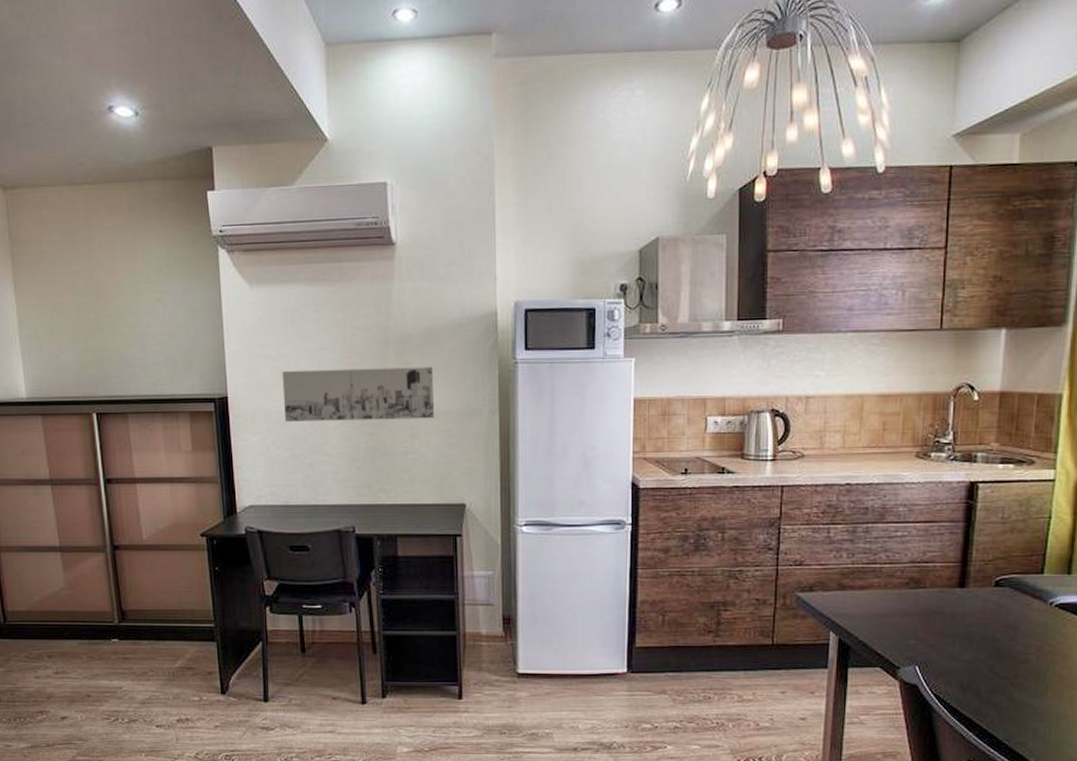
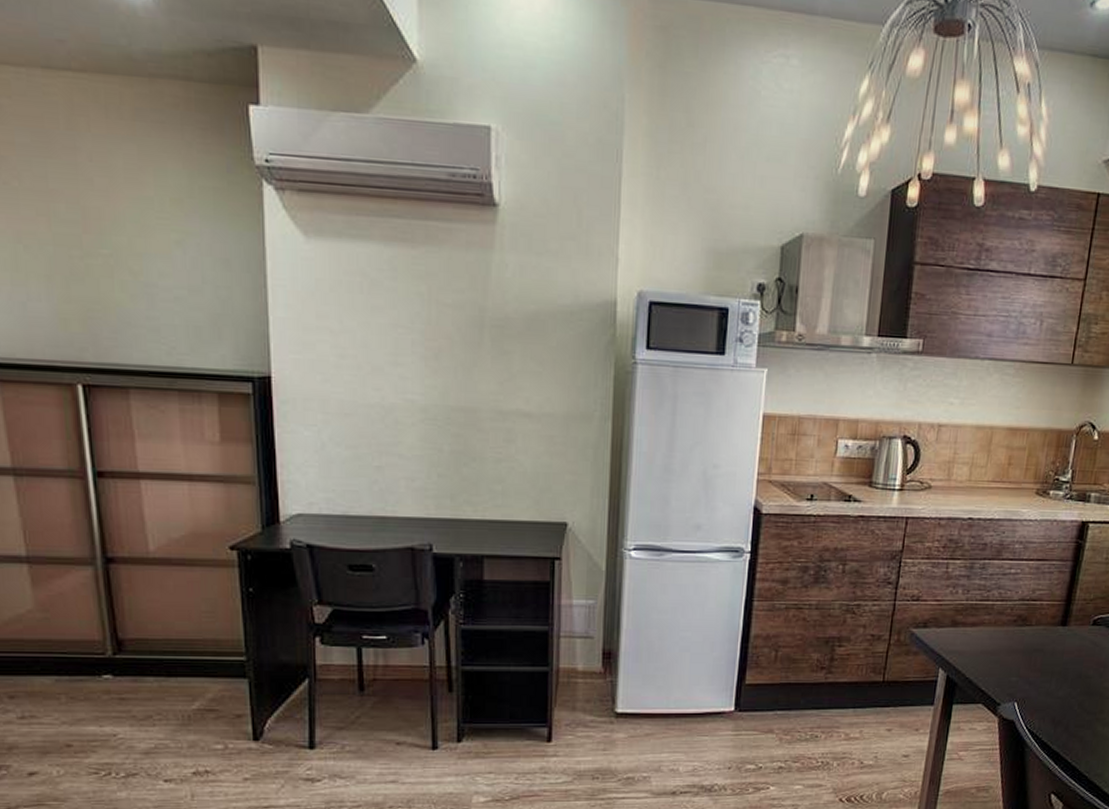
wall art: present [282,367,435,422] -> none [345,349,538,422]

